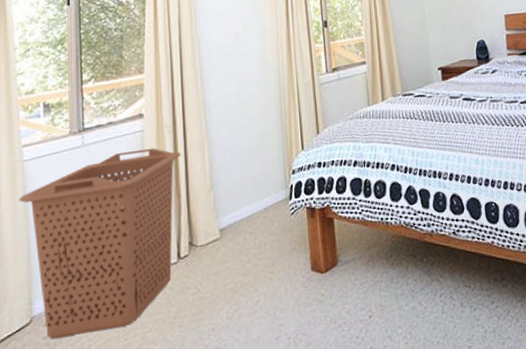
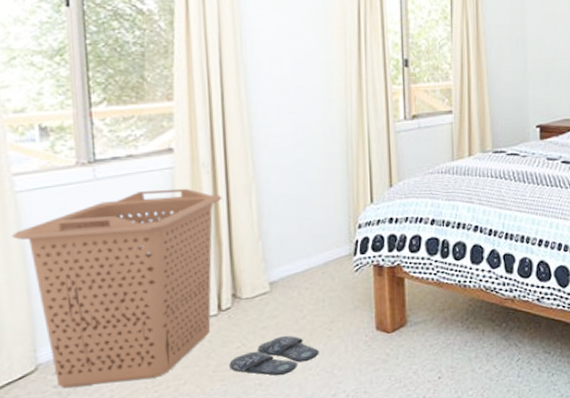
slippers: none [187,279,263,320] -> present [229,335,319,376]

